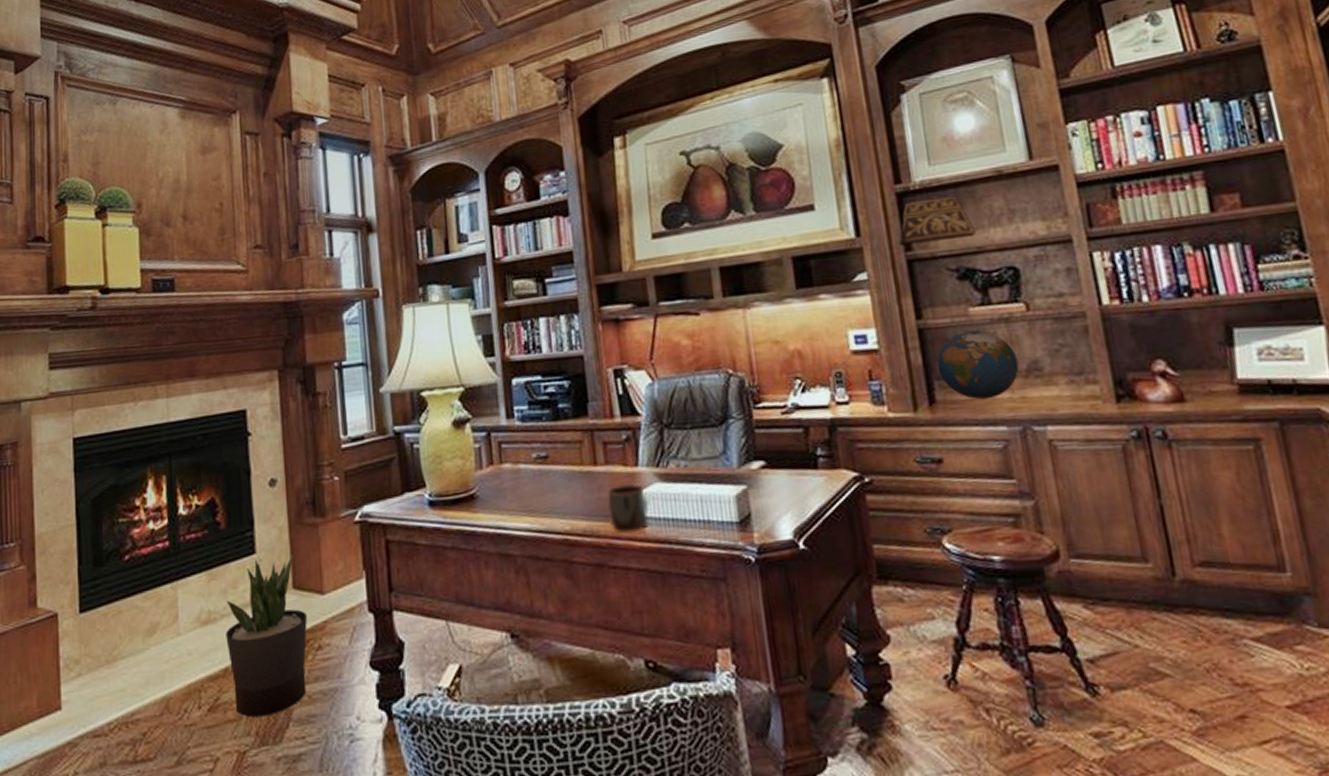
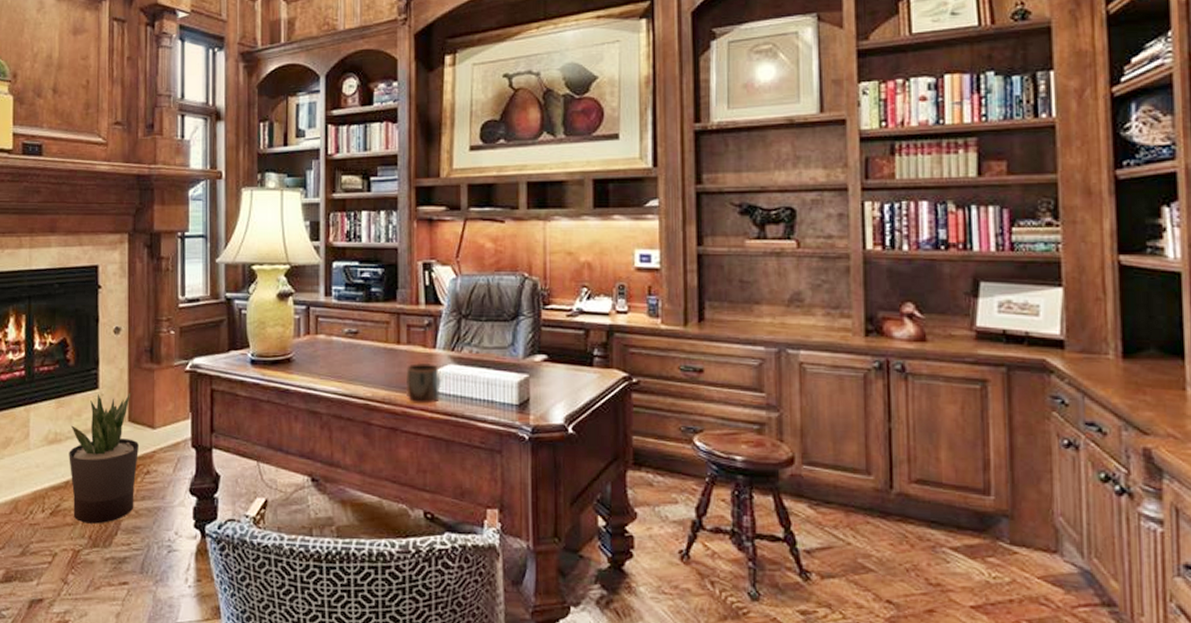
decorative box: present [899,195,976,246] -> none [692,138,762,179]
globe: present [937,330,1019,400] -> none [710,260,783,322]

